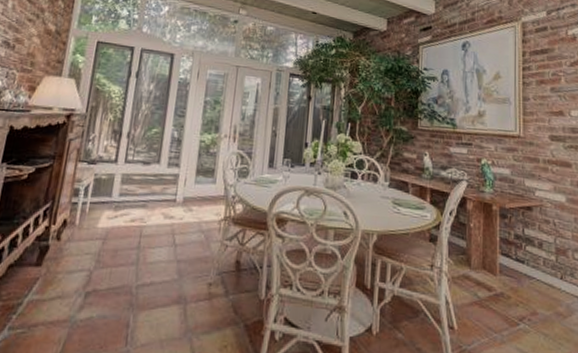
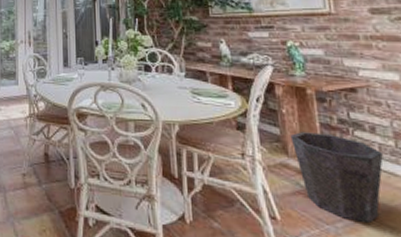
waste bin: none [474,245,545,330] -> present [290,132,383,223]

